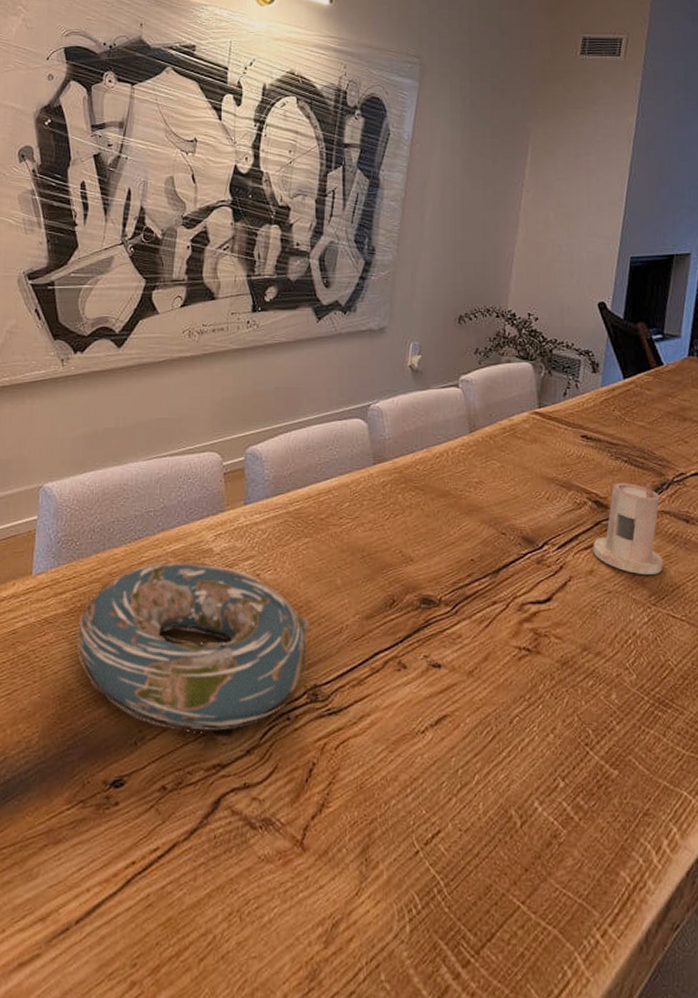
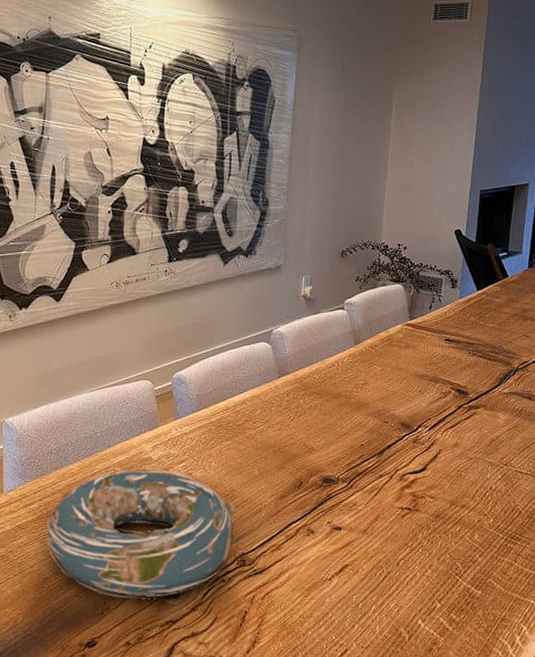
candle: present [593,482,663,574] -> none [456,372,512,443]

